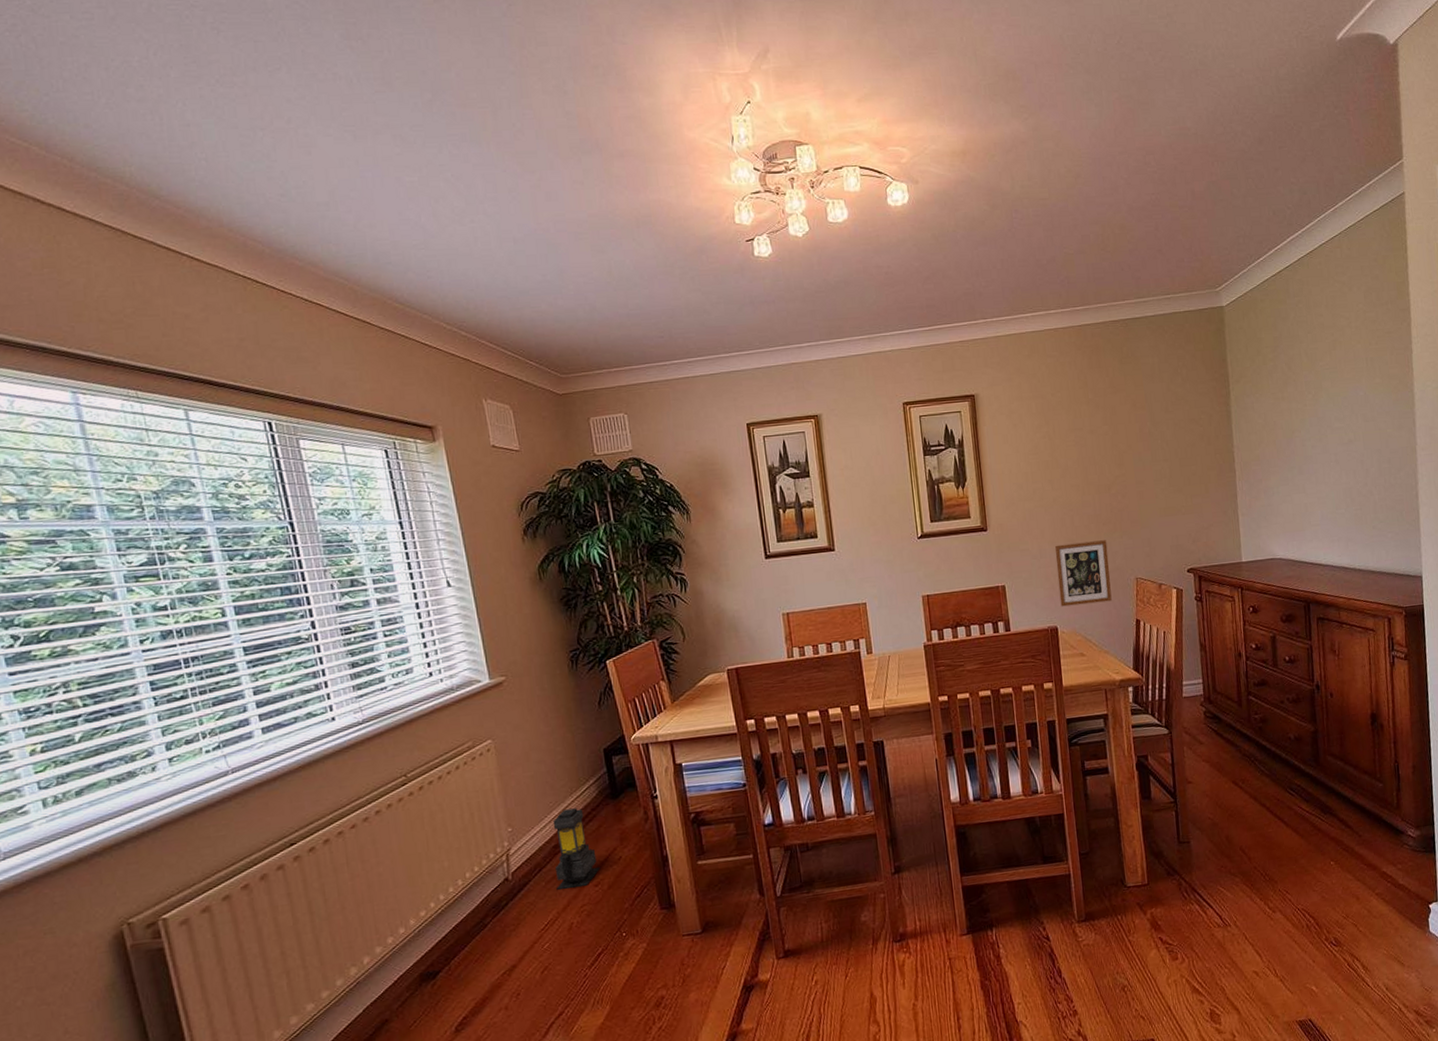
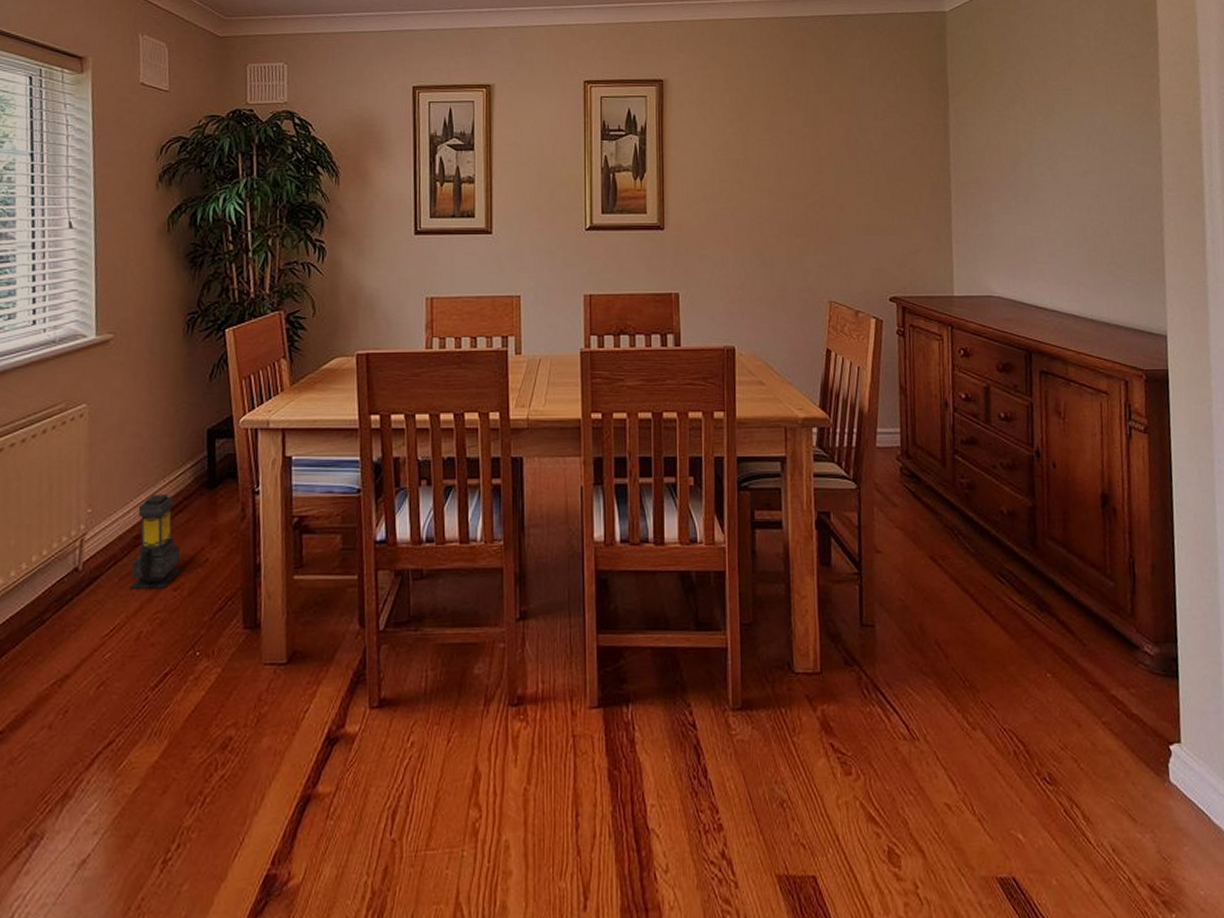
picture frame: present [1054,540,1112,607] -> none [738,254,800,325]

